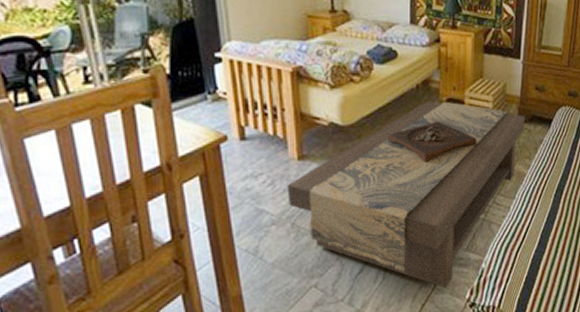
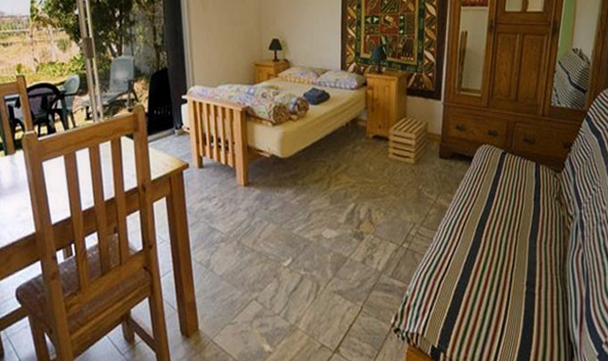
coffee table: present [287,101,525,288] -> none [234,138,446,311]
wooden tray: present [388,121,477,162] -> none [321,155,401,193]

